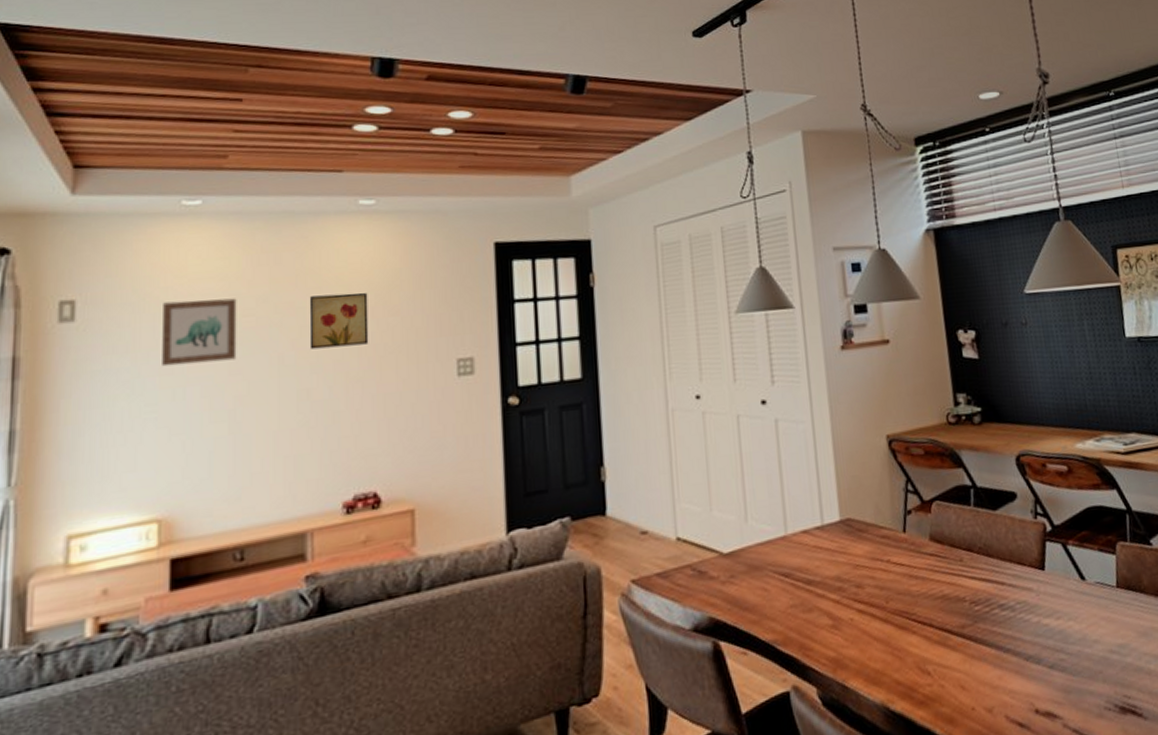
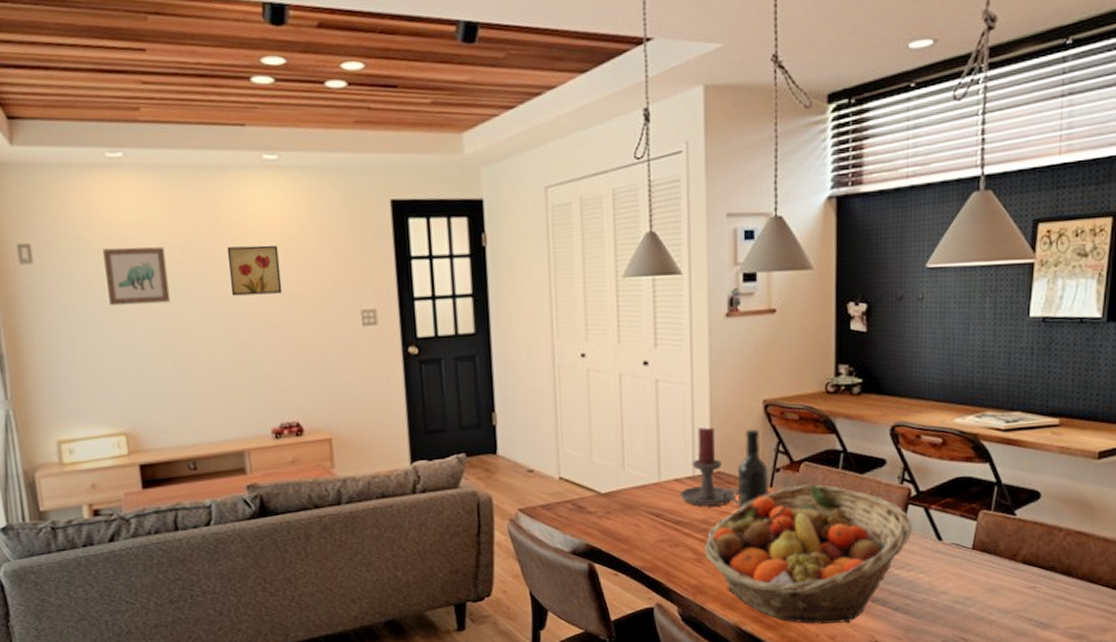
candle holder: none [809,468,873,561] -> present [680,427,740,506]
fruit basket: none [839,525,1054,695] -> present [703,484,912,624]
wine bottle: none [868,467,903,561] -> present [738,428,770,509]

